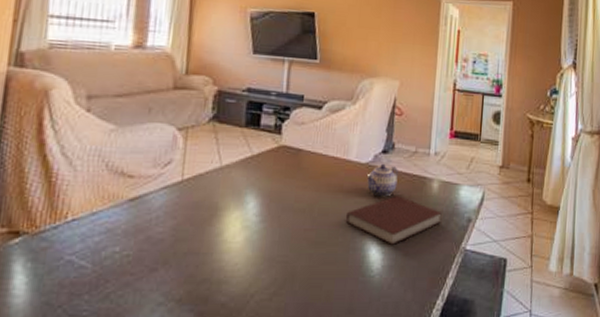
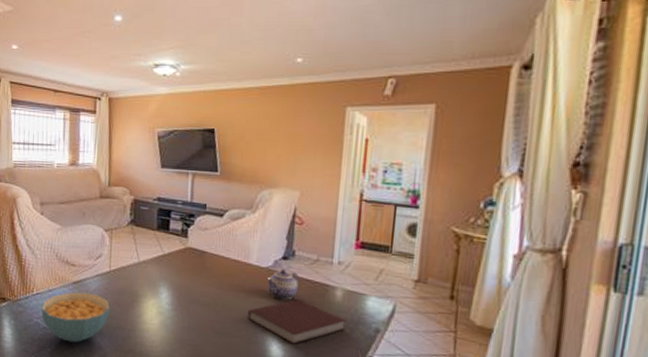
cereal bowl: none [77,211,180,282] -> present [41,292,110,343]

